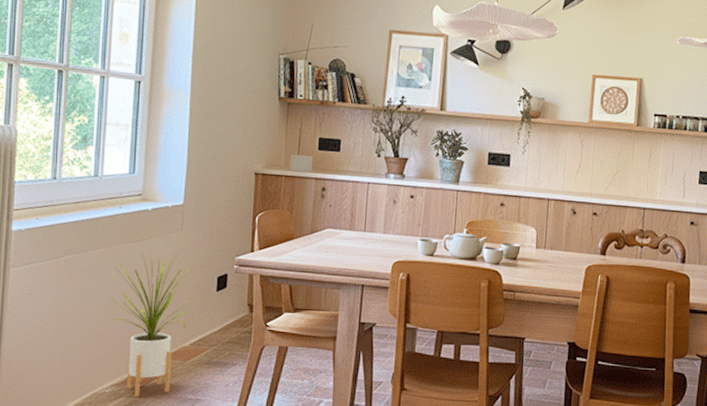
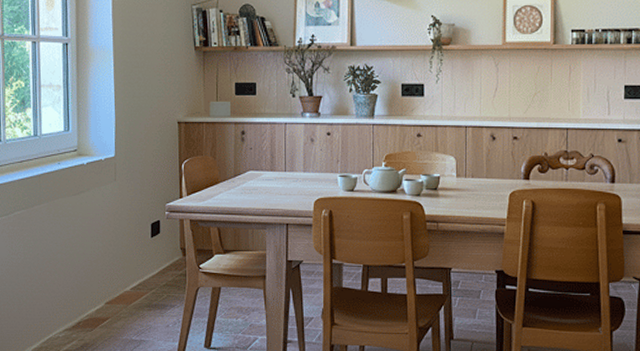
house plant: present [111,250,196,397] -> none [58,202,133,340]

